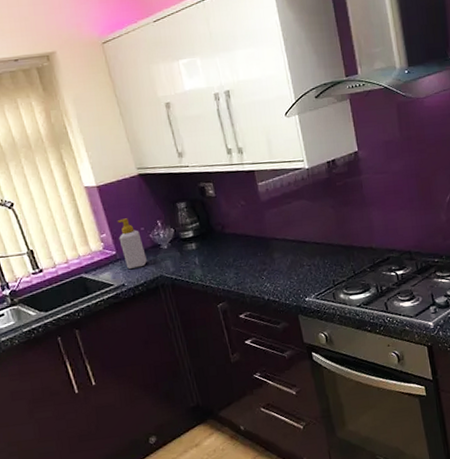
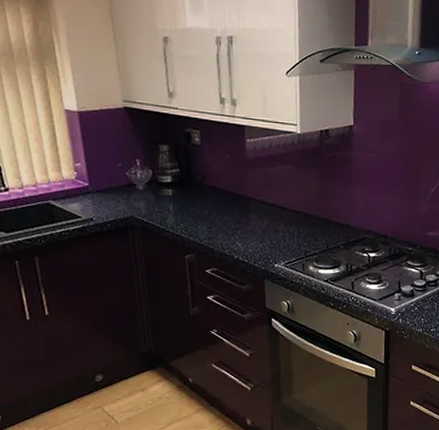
soap bottle: present [117,218,147,269] -> none [94,150,120,204]

